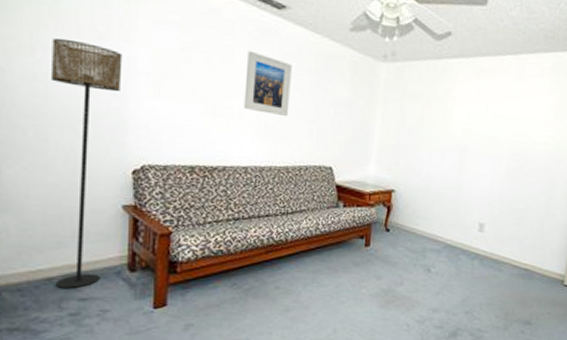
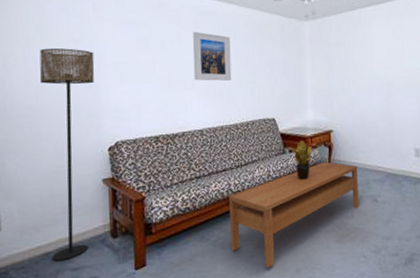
coffee table: none [264,222,416,324] -> present [228,162,359,268]
potted plant: none [343,195,370,239] -> present [289,140,313,180]

